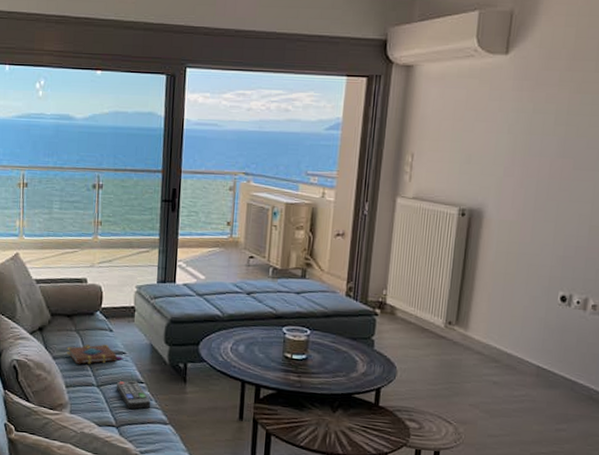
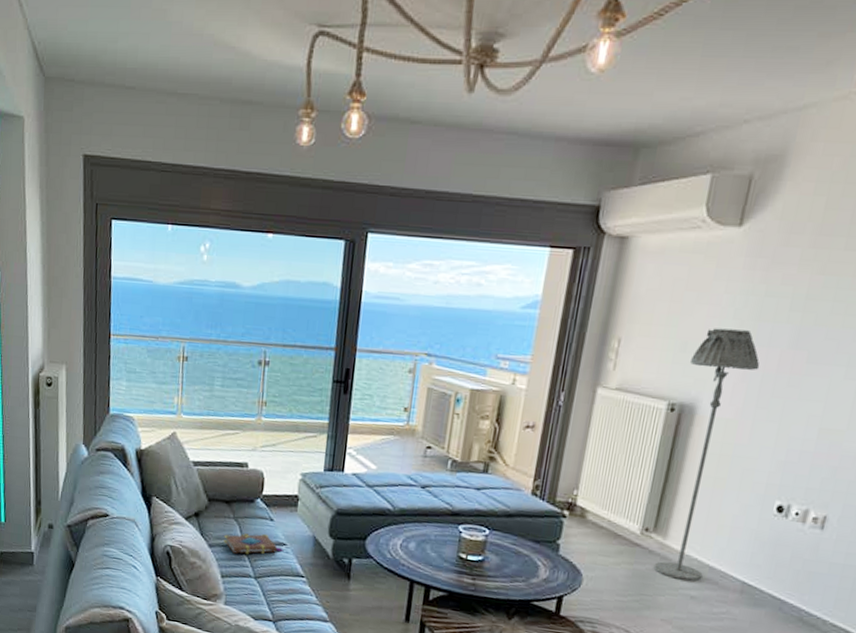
remote control: present [116,380,151,410] -> none [274,574,312,604]
floor lamp: none [458,142,534,368] -> present [653,328,760,582]

